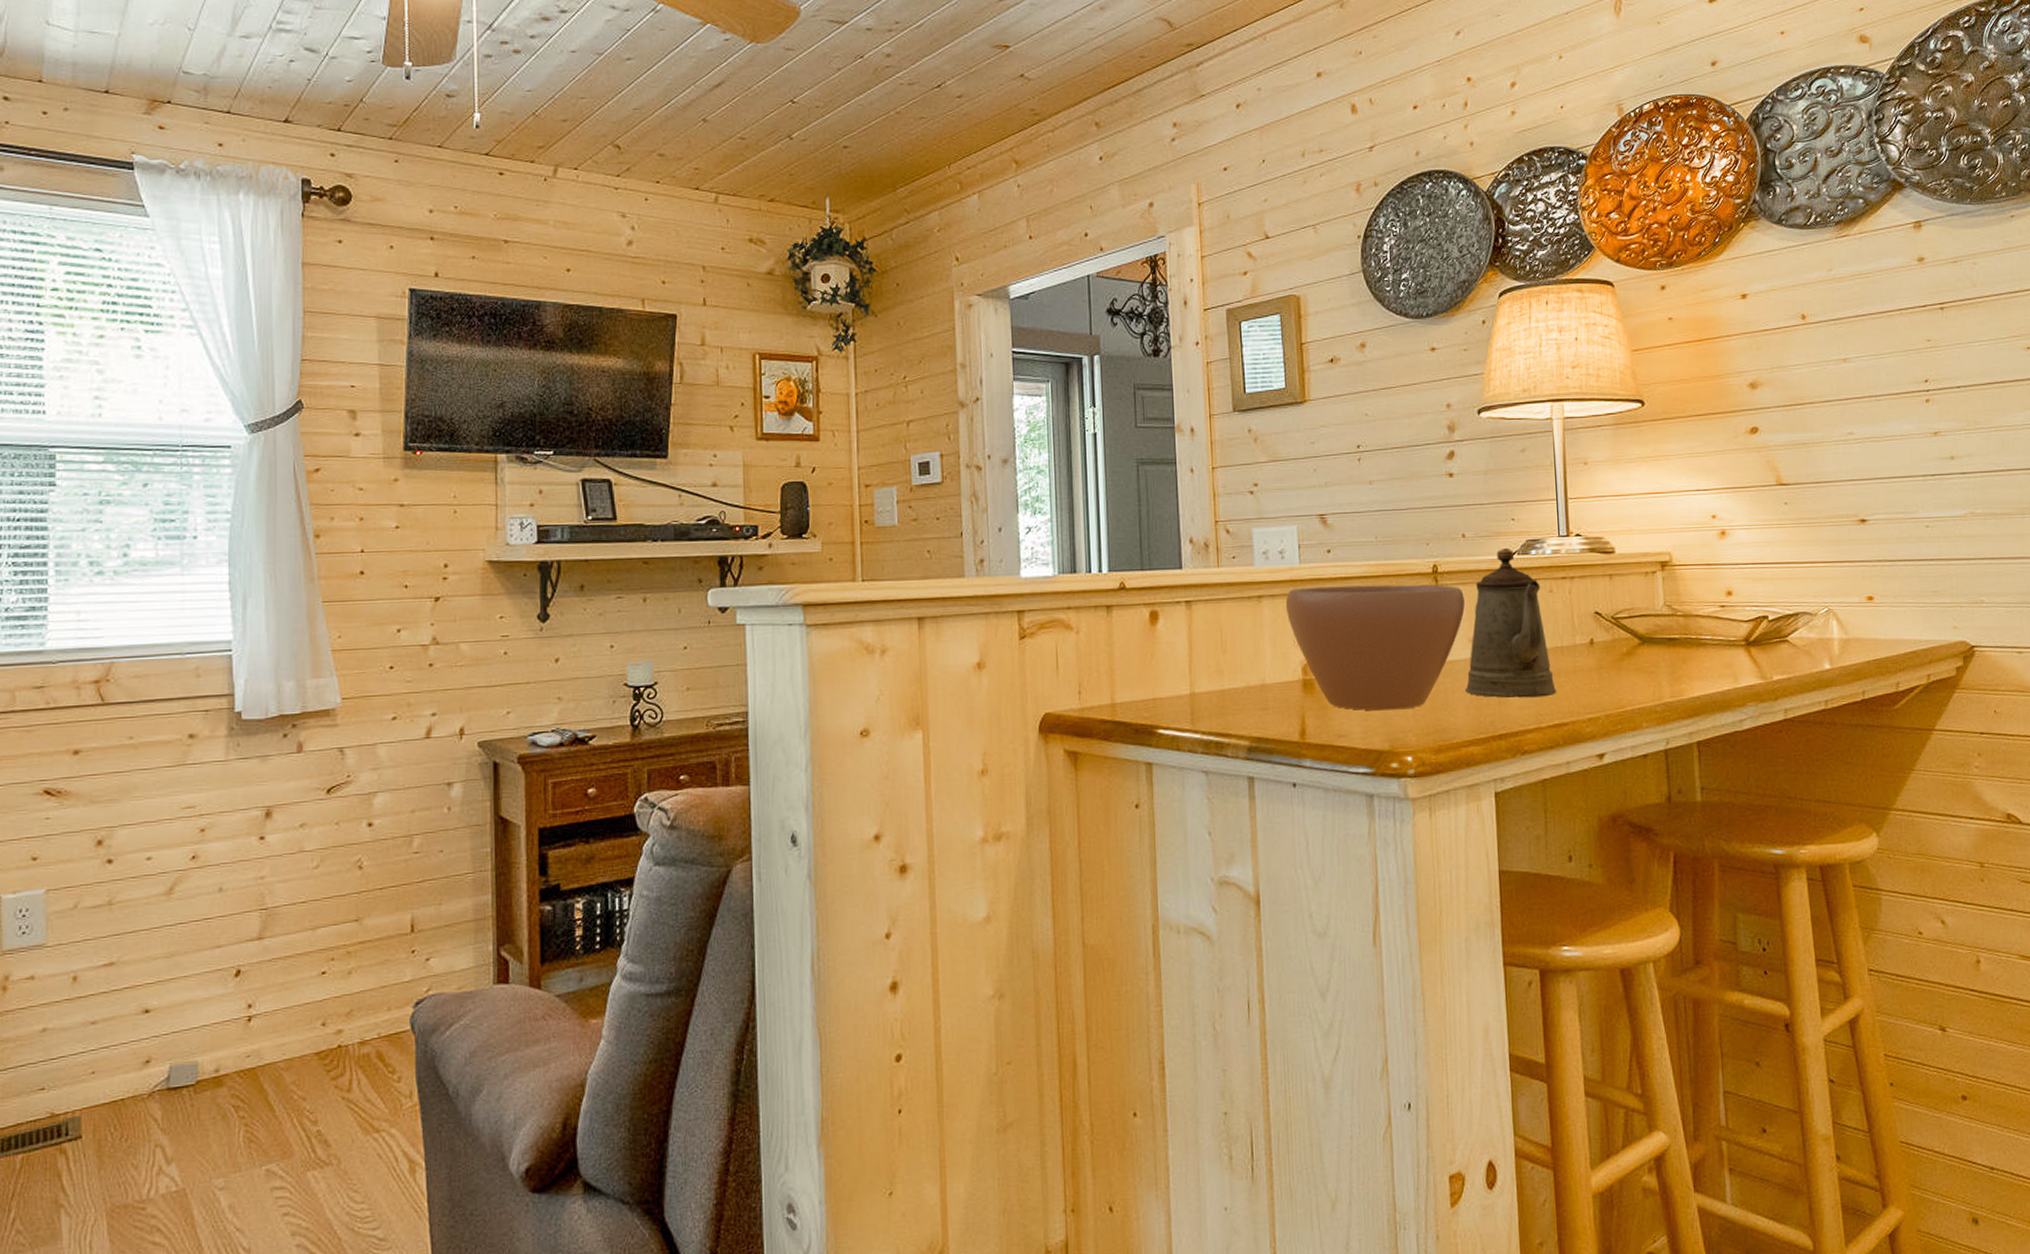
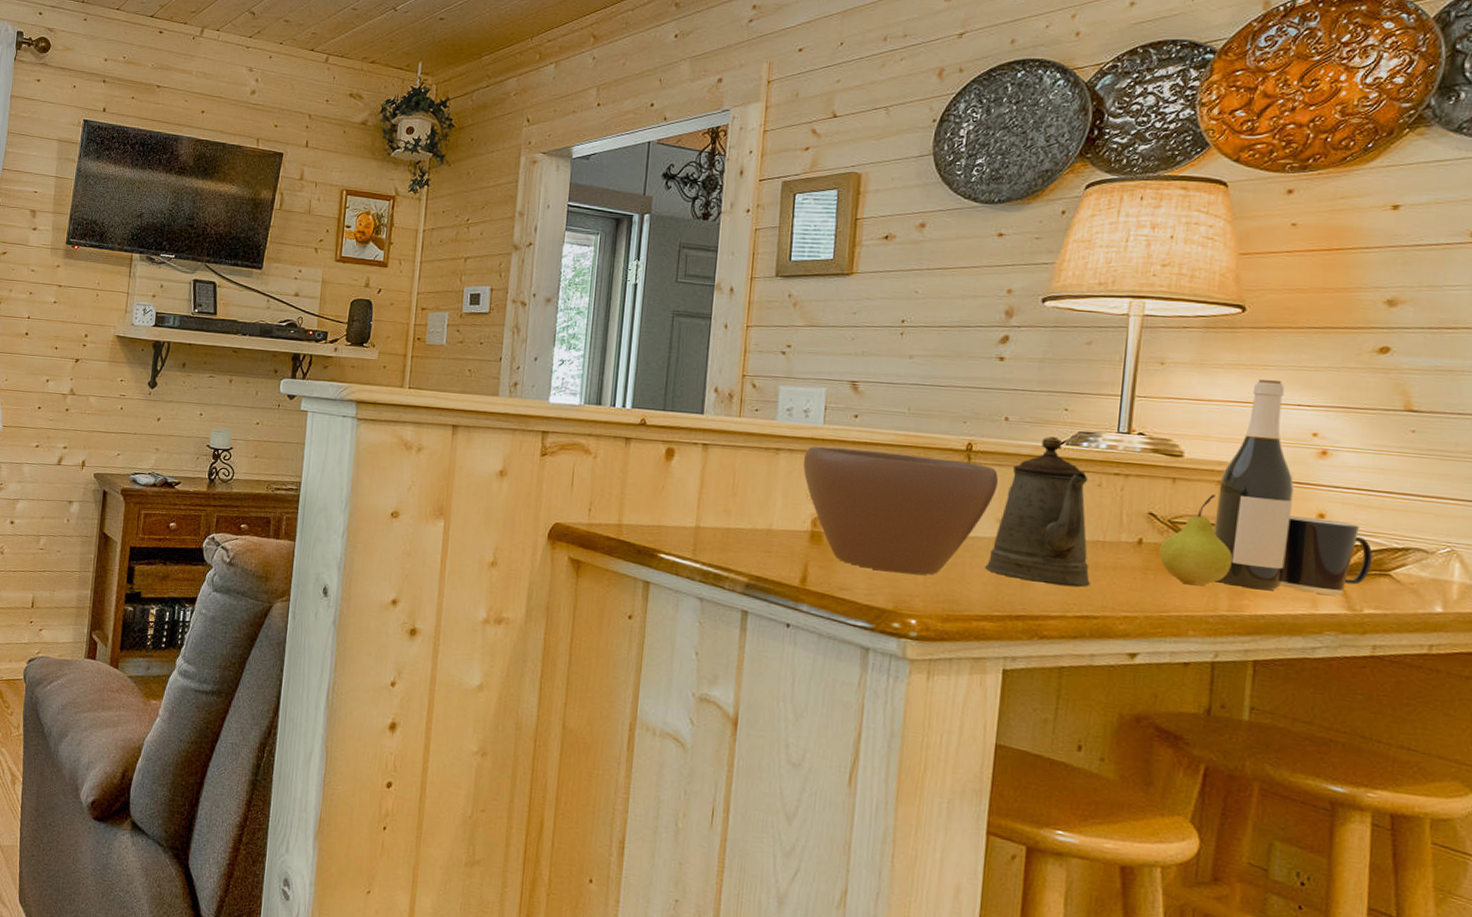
fruit: none [1608,586,1668,678] -> present [1159,495,1233,586]
wine bottle: none [1647,468,1709,672] -> present [1213,379,1295,590]
mug: none [1705,596,1773,668] -> present [1279,516,1373,596]

